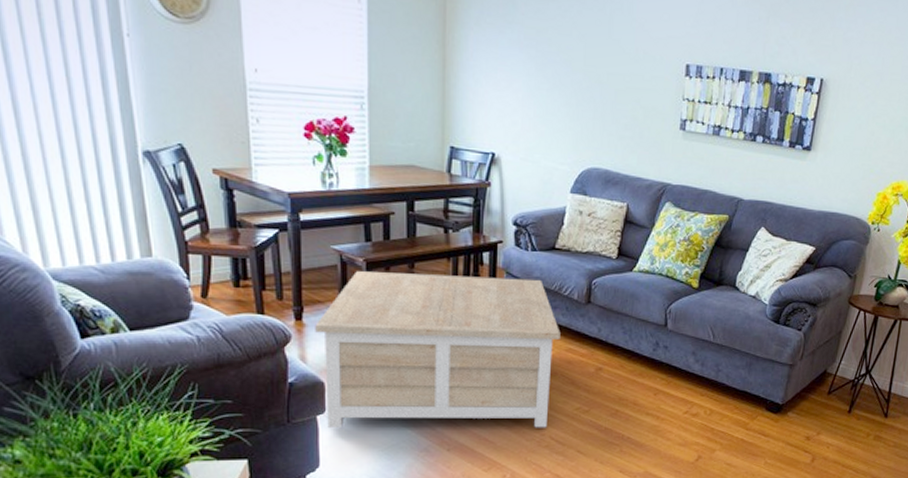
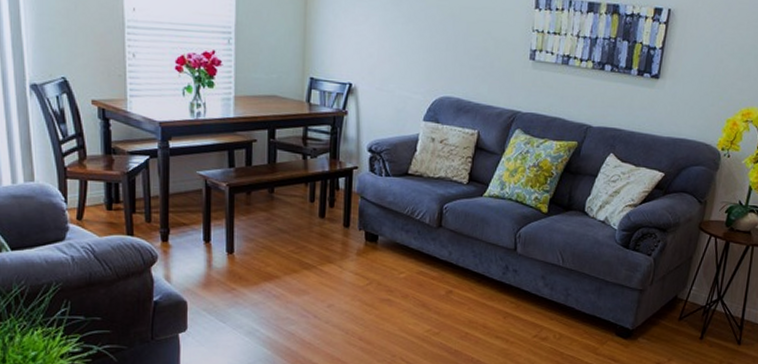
coffee table: present [315,271,560,429] -> none [180,195,412,349]

